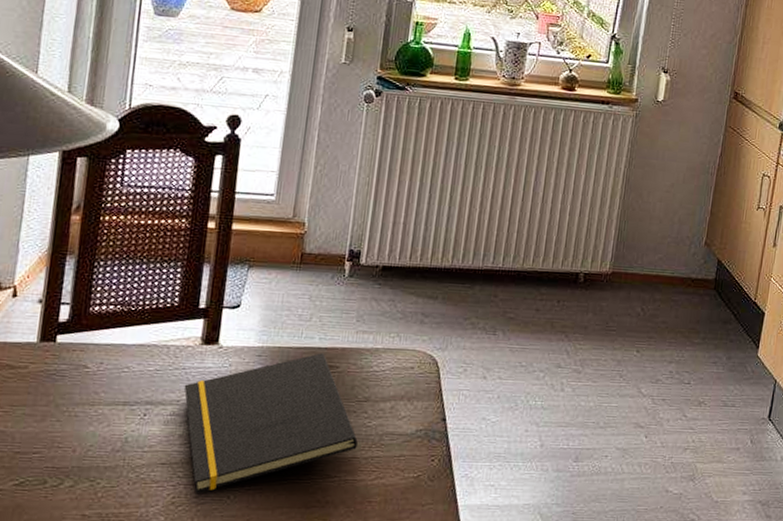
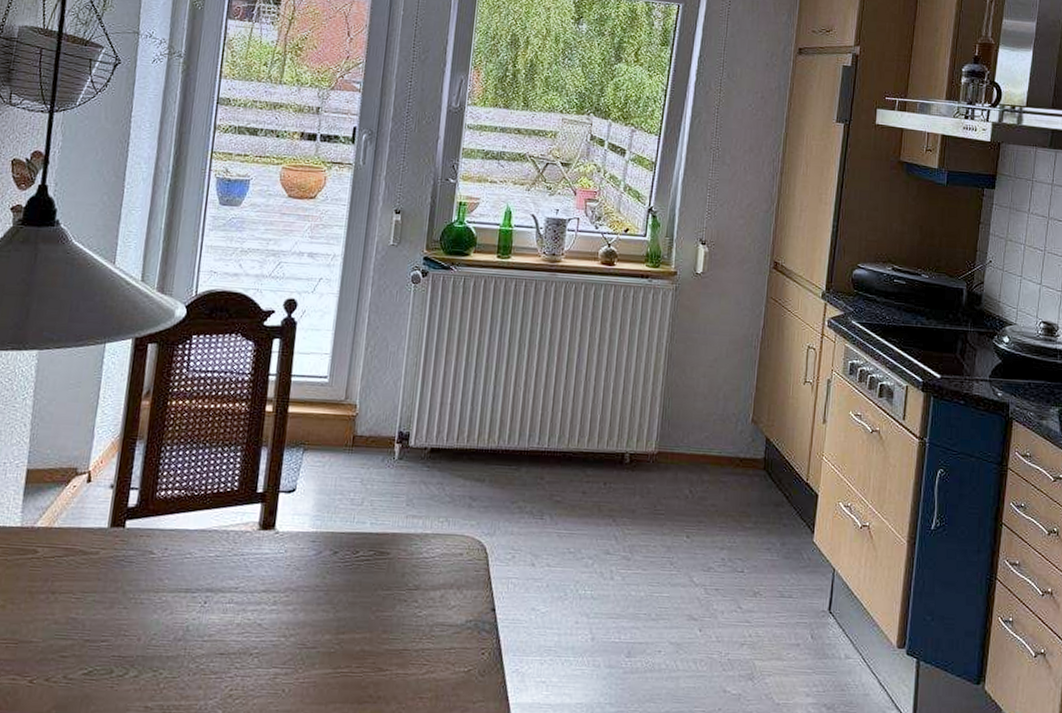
notepad: present [184,353,358,493] -> none [242,538,409,686]

